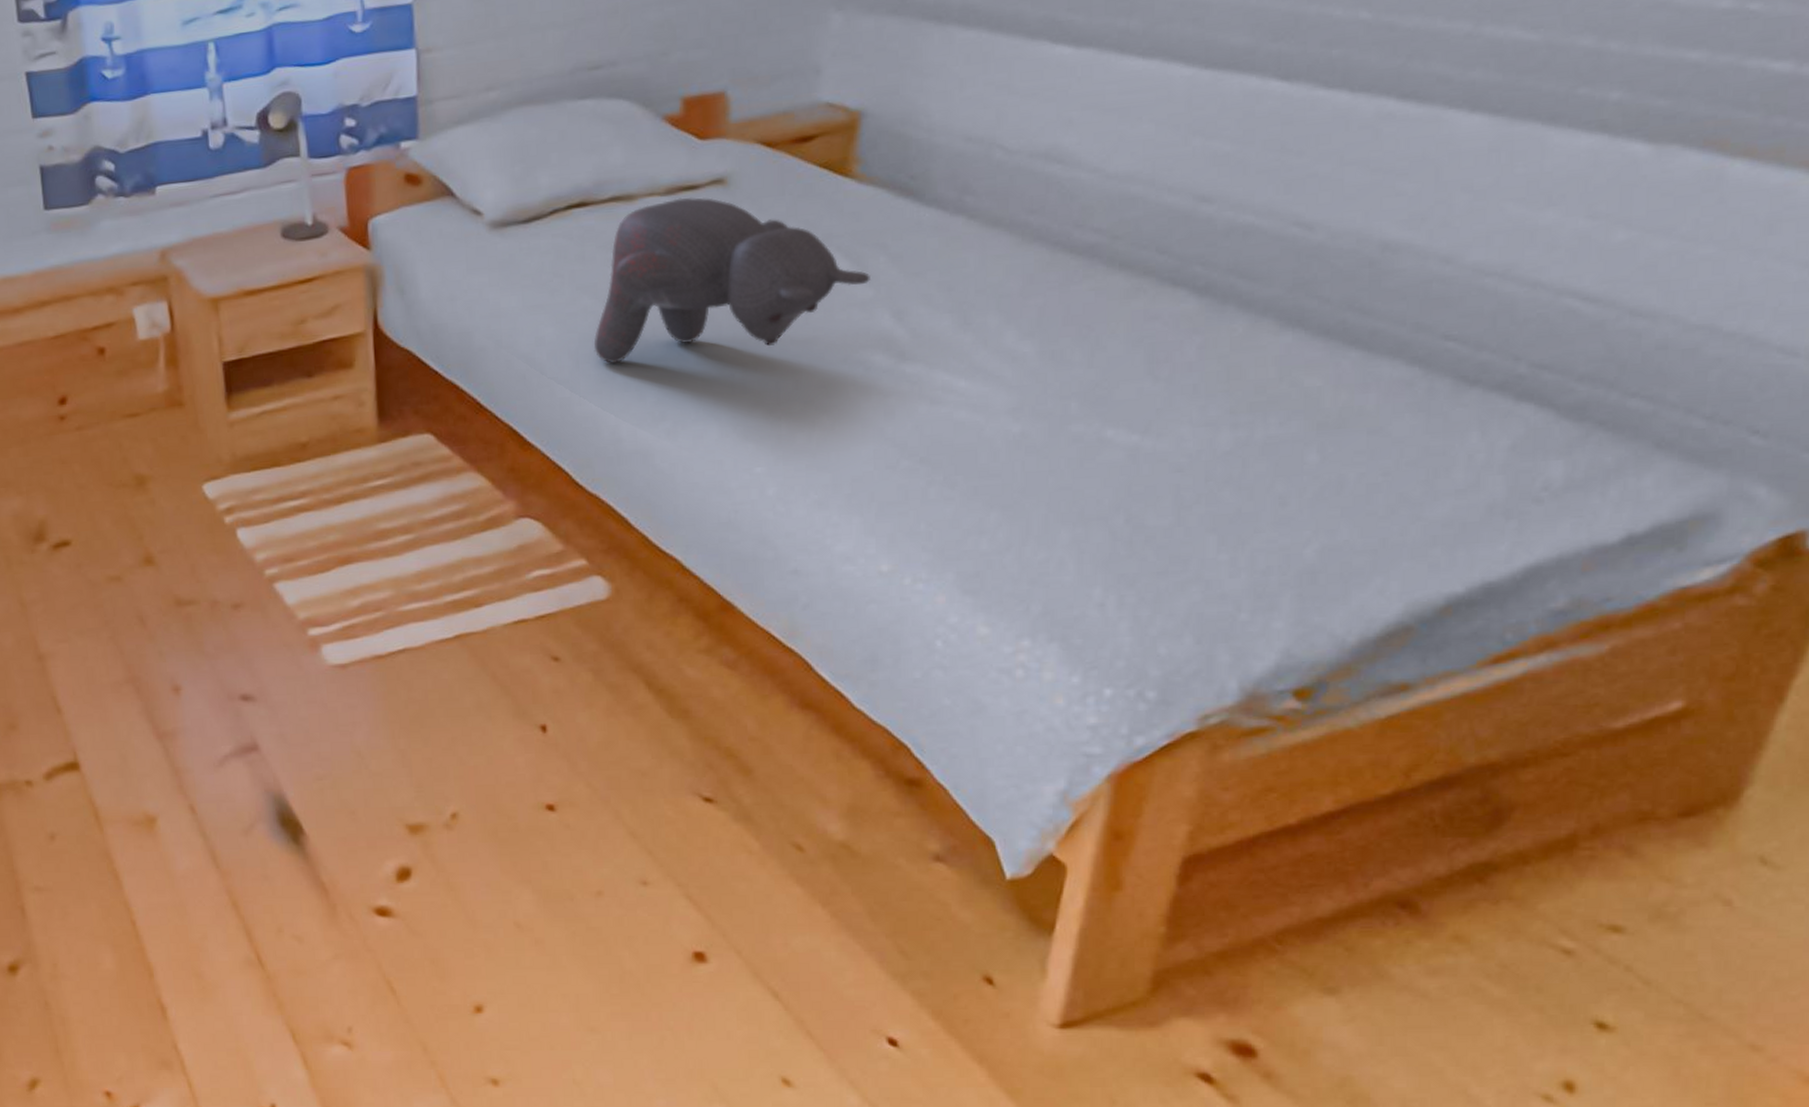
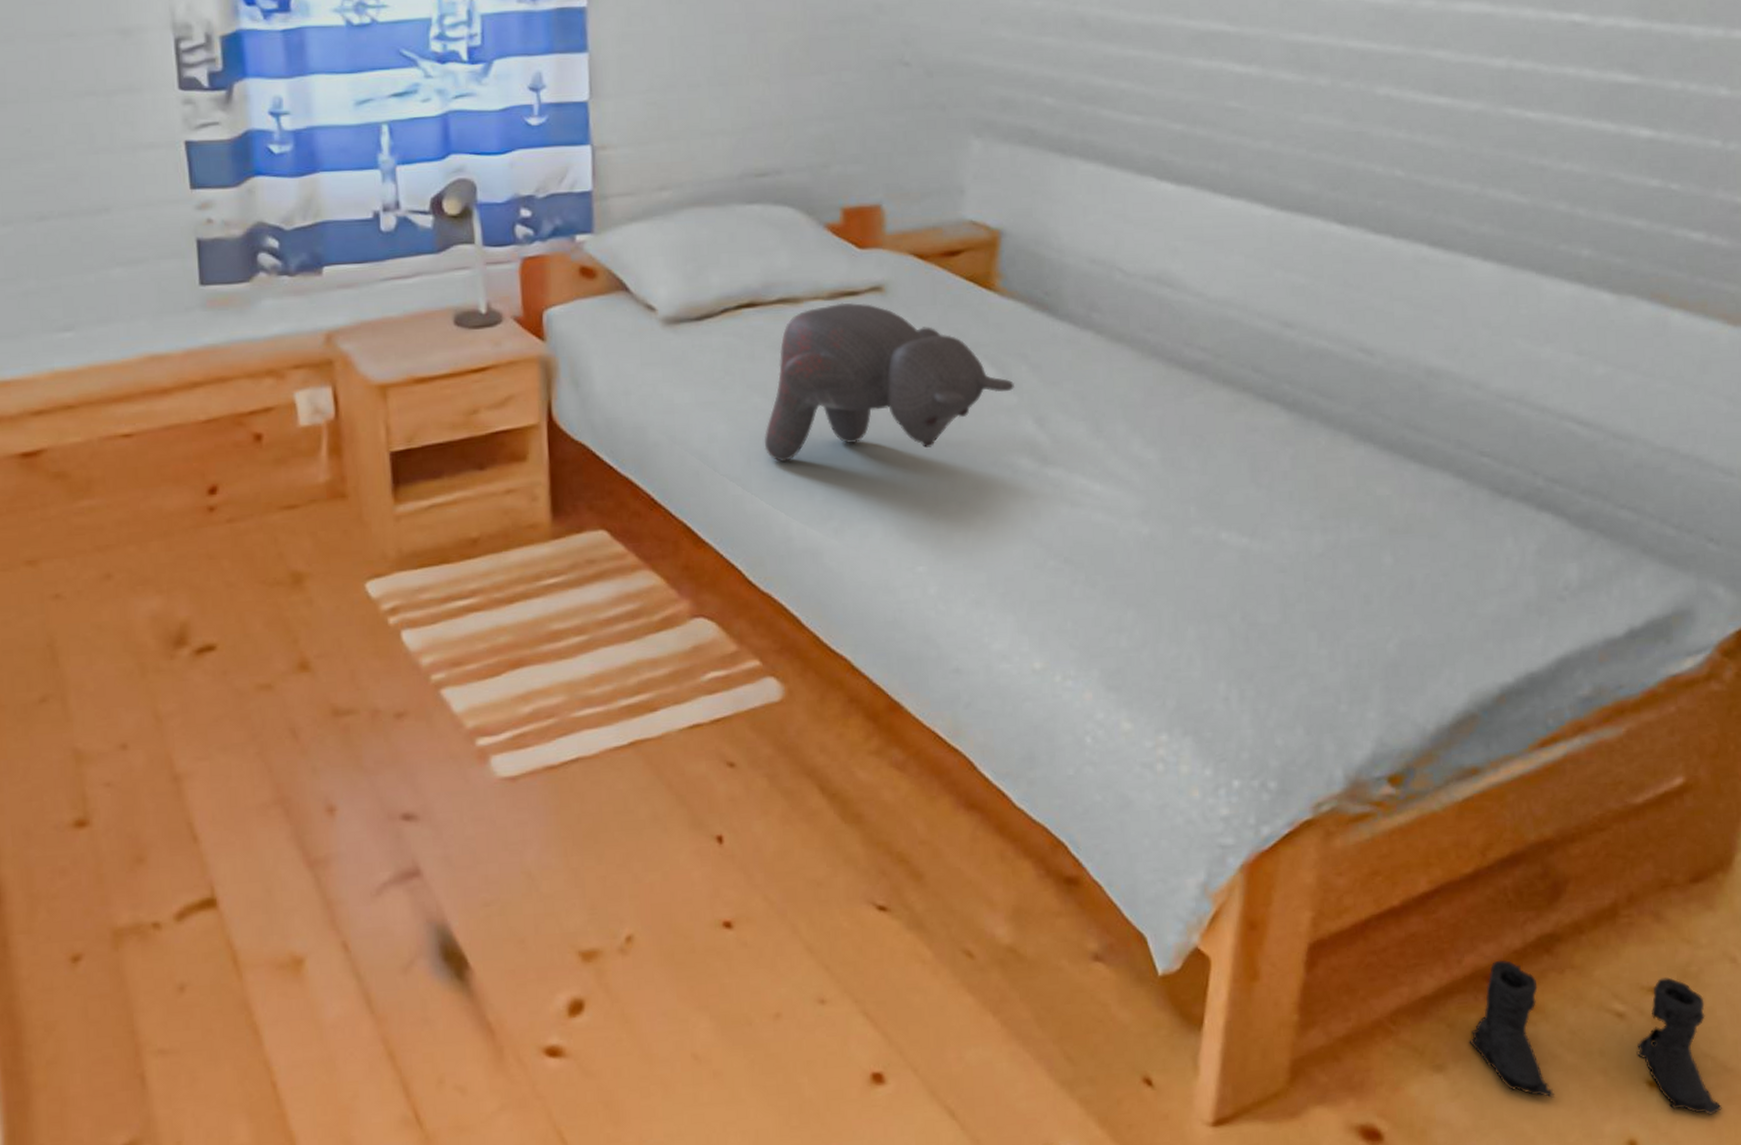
boots: none [1370,886,1692,1064] -> present [1469,959,1722,1115]

